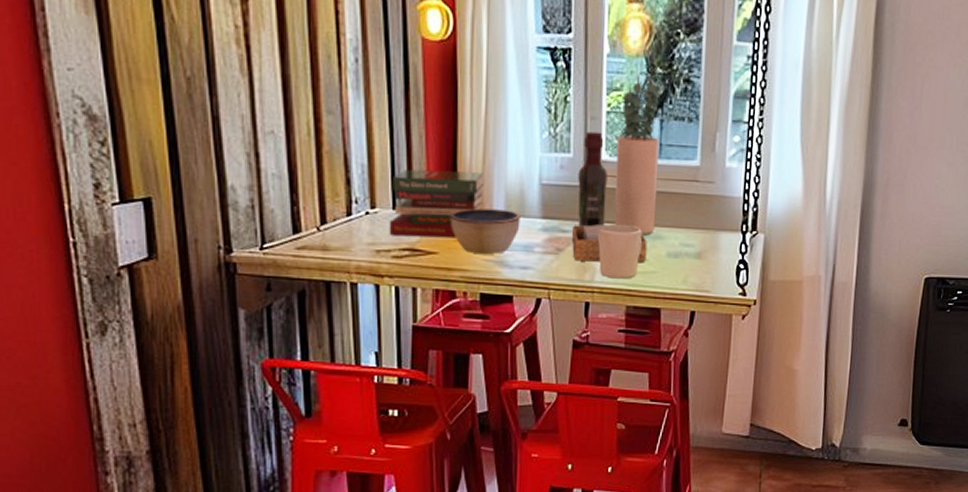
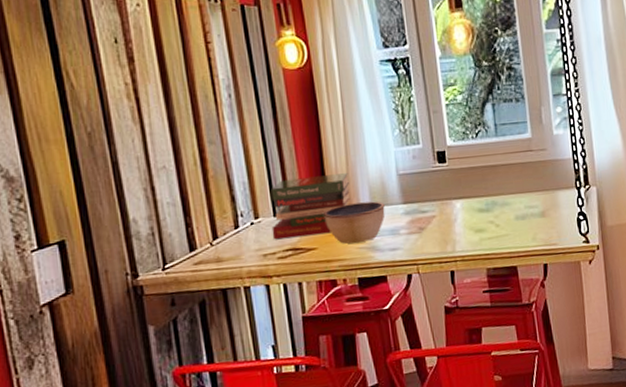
napkin holder: present [571,224,647,263] -> none [430,201,498,236]
wine bottle: present [578,131,609,227] -> none [428,122,458,206]
mug: present [597,224,643,279] -> none [452,197,493,247]
vase: present [614,68,660,236] -> none [457,62,502,205]

